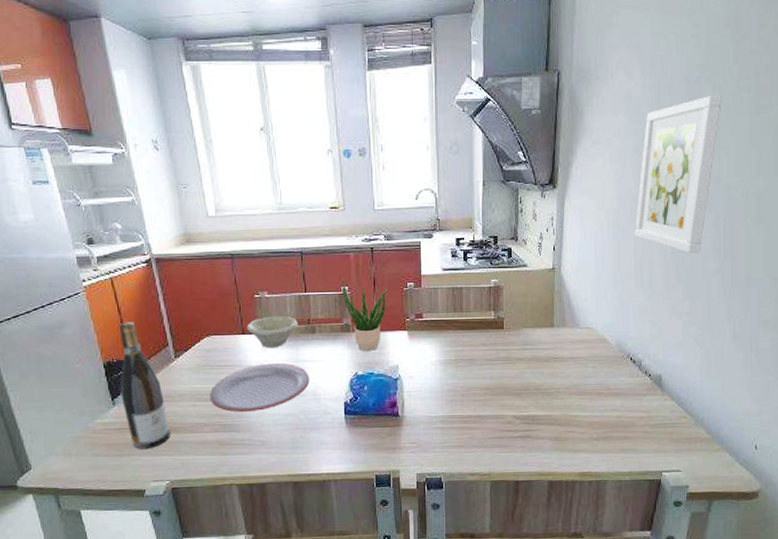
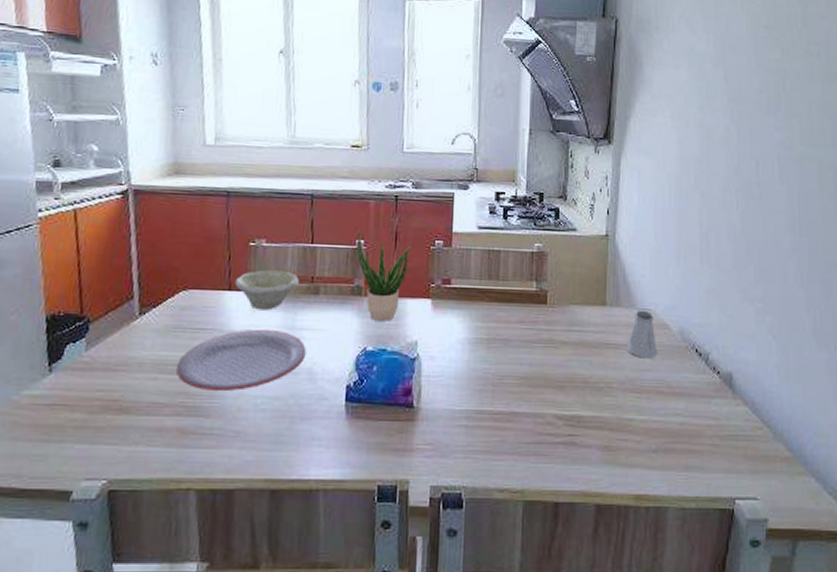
wine bottle: present [119,322,170,450] -> none [61,265,119,435]
saltshaker: none [571,329,597,368] -> present [626,310,657,359]
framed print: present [635,95,722,253] -> none [699,57,791,229]

